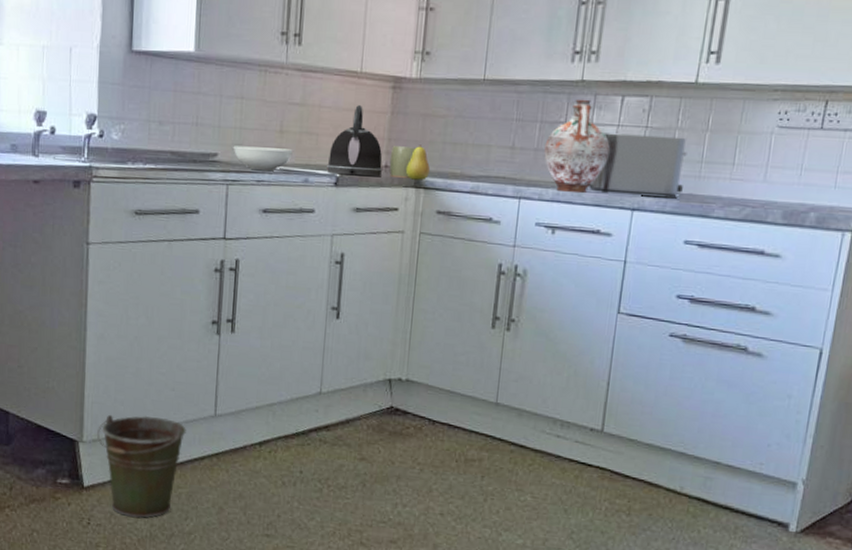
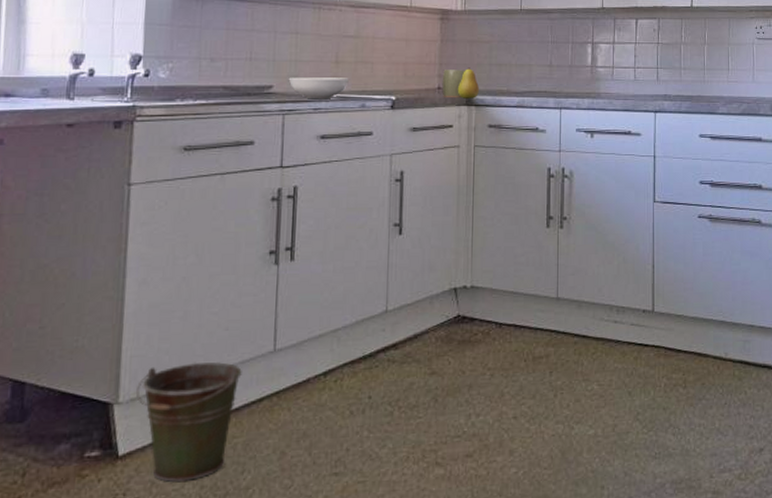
kettle: present [326,105,383,177] -> none [383,35,436,98]
ceramic jug: present [544,99,610,194] -> none [577,23,631,101]
toaster: present [589,133,687,198] -> none [617,49,692,100]

